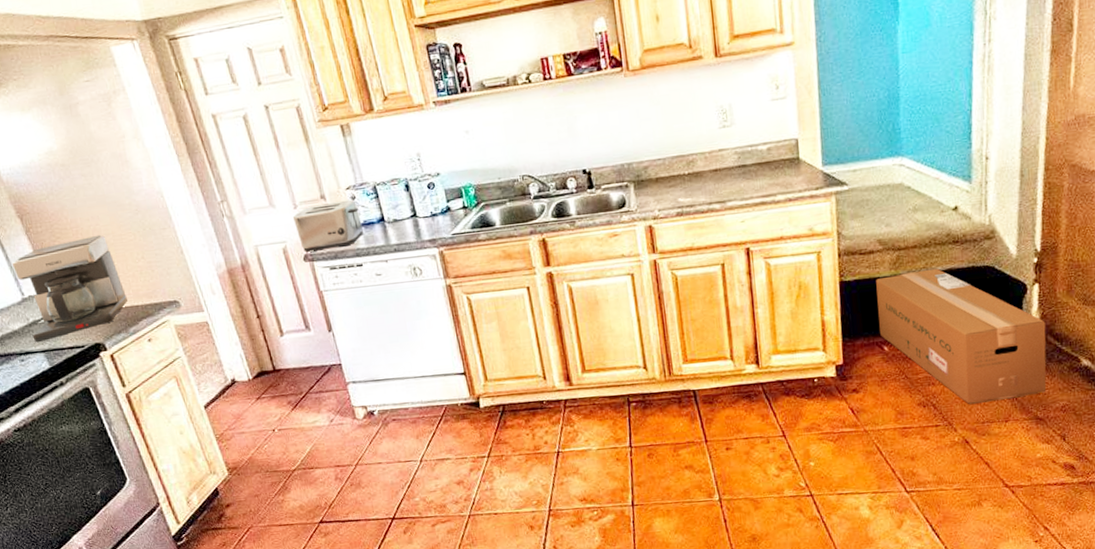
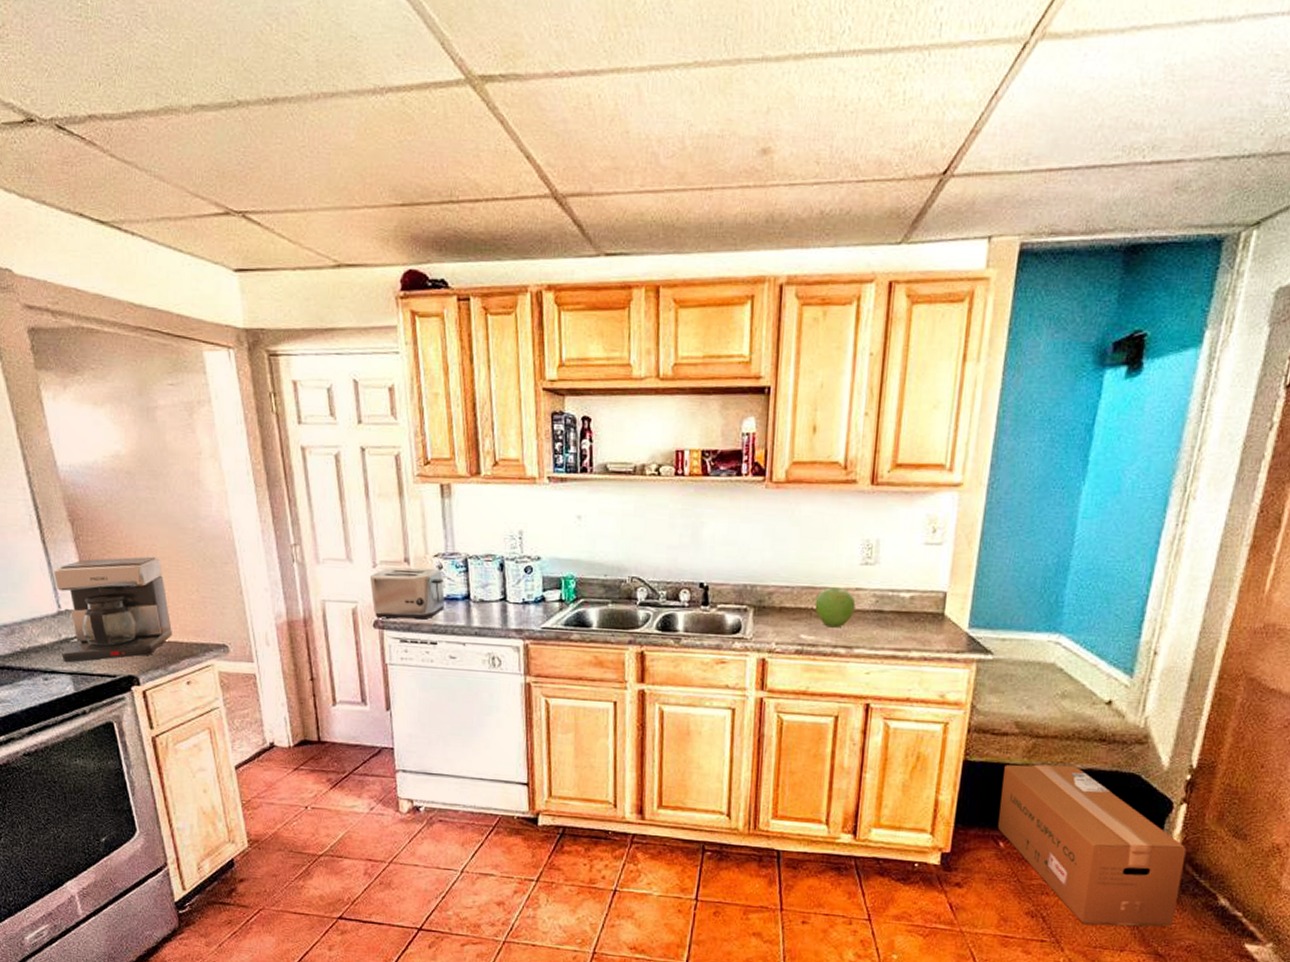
fruit: none [685,151,722,188] -> present [814,587,856,628]

